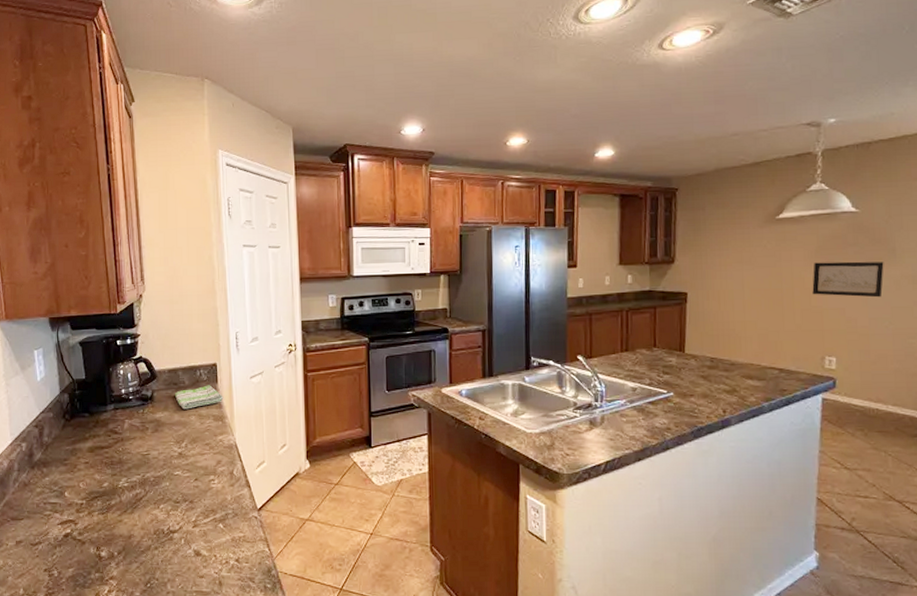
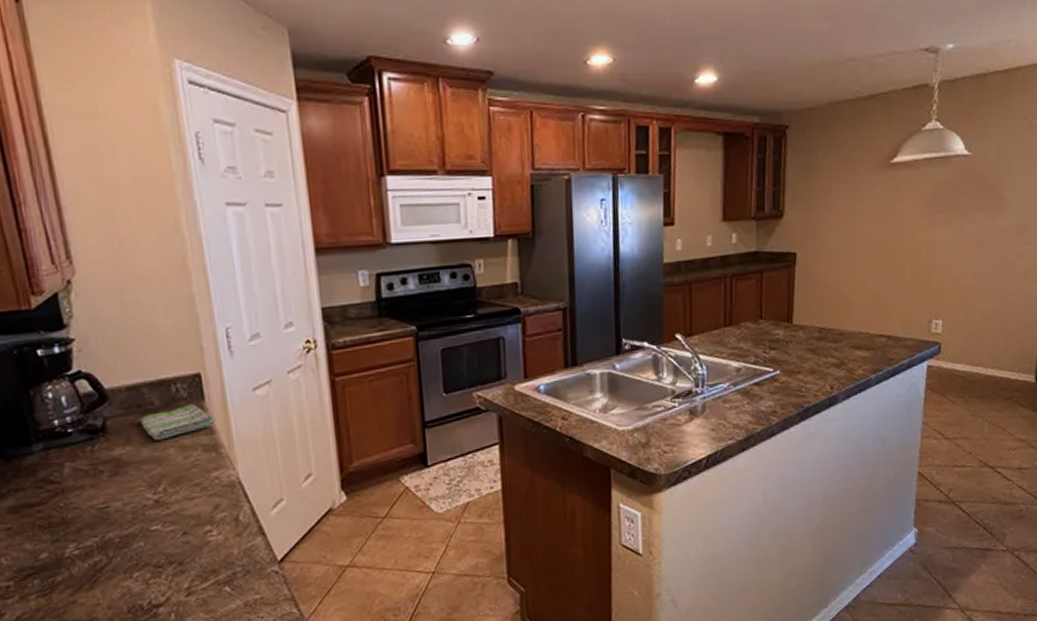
wall art: present [812,261,884,298] -> none [923,212,992,252]

